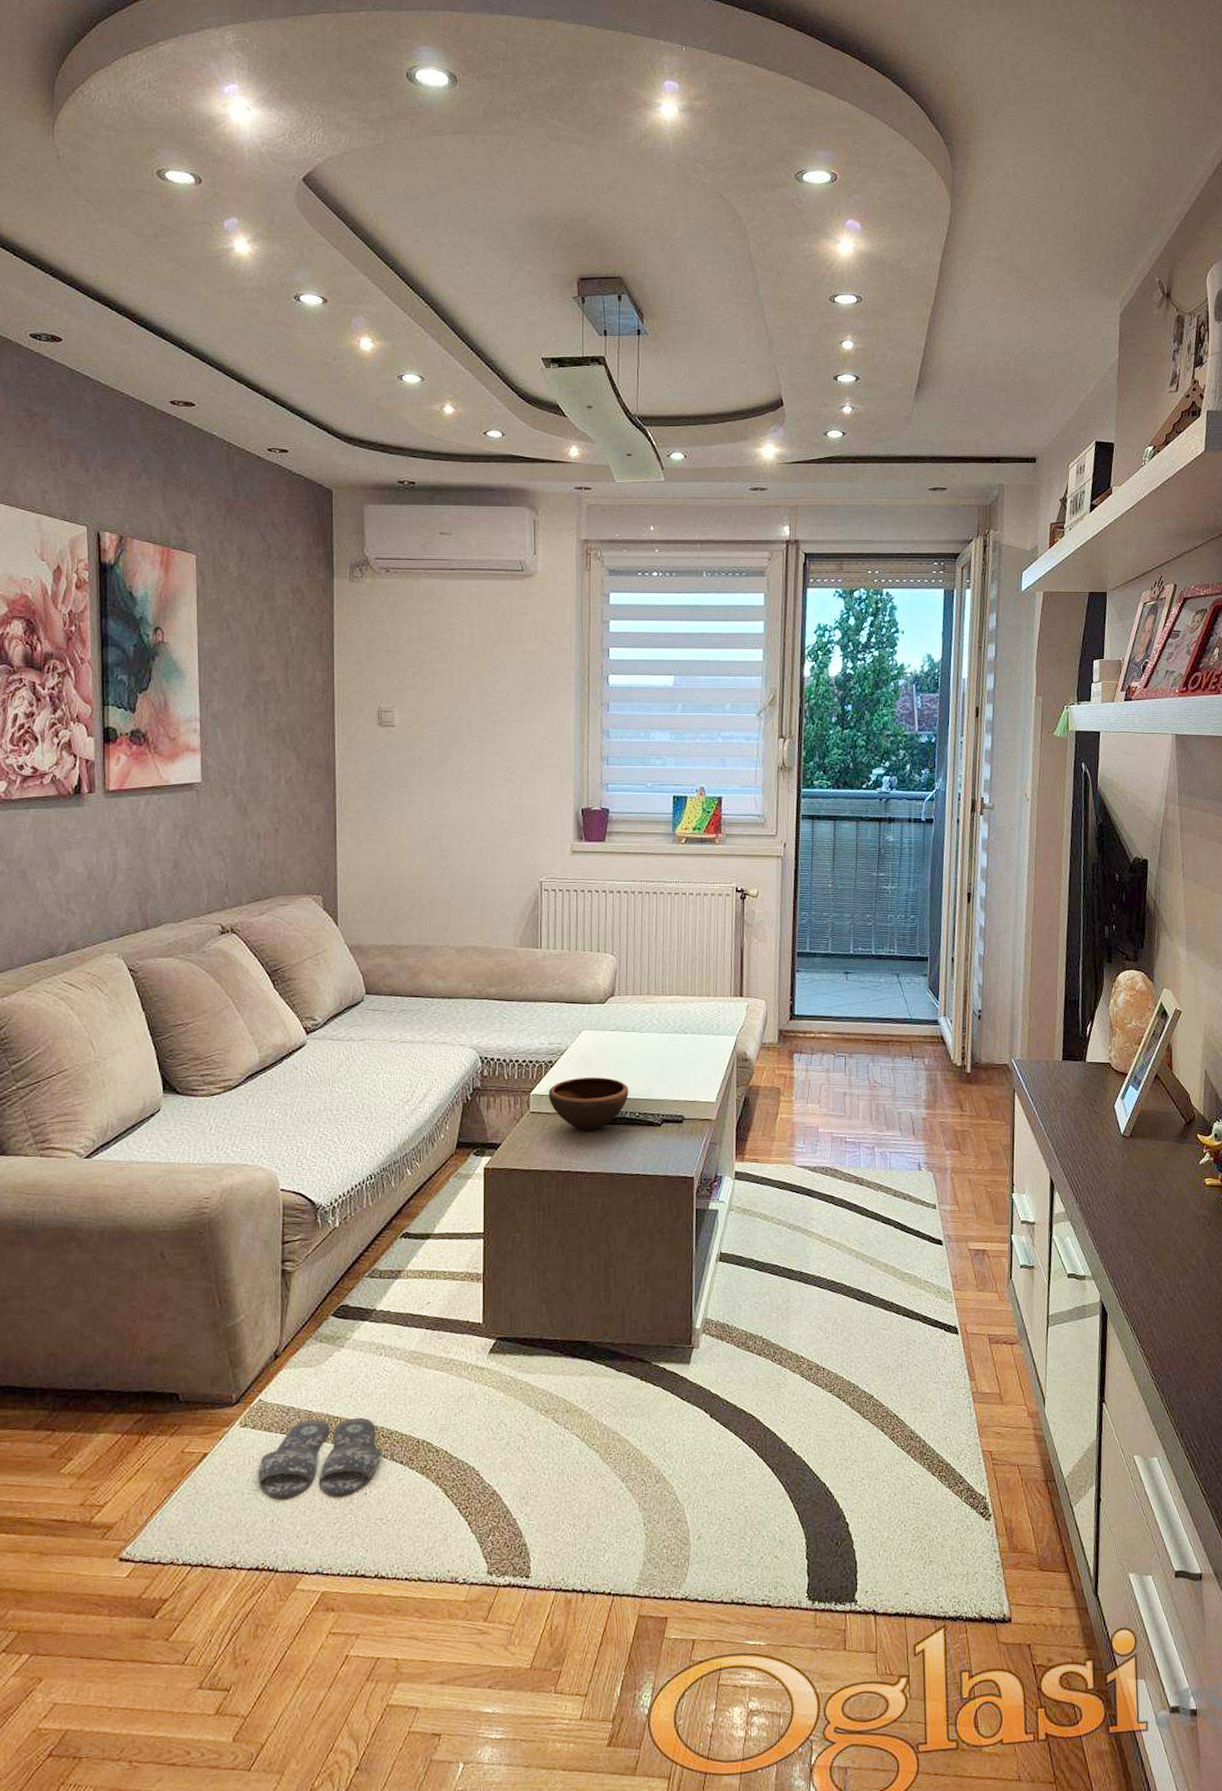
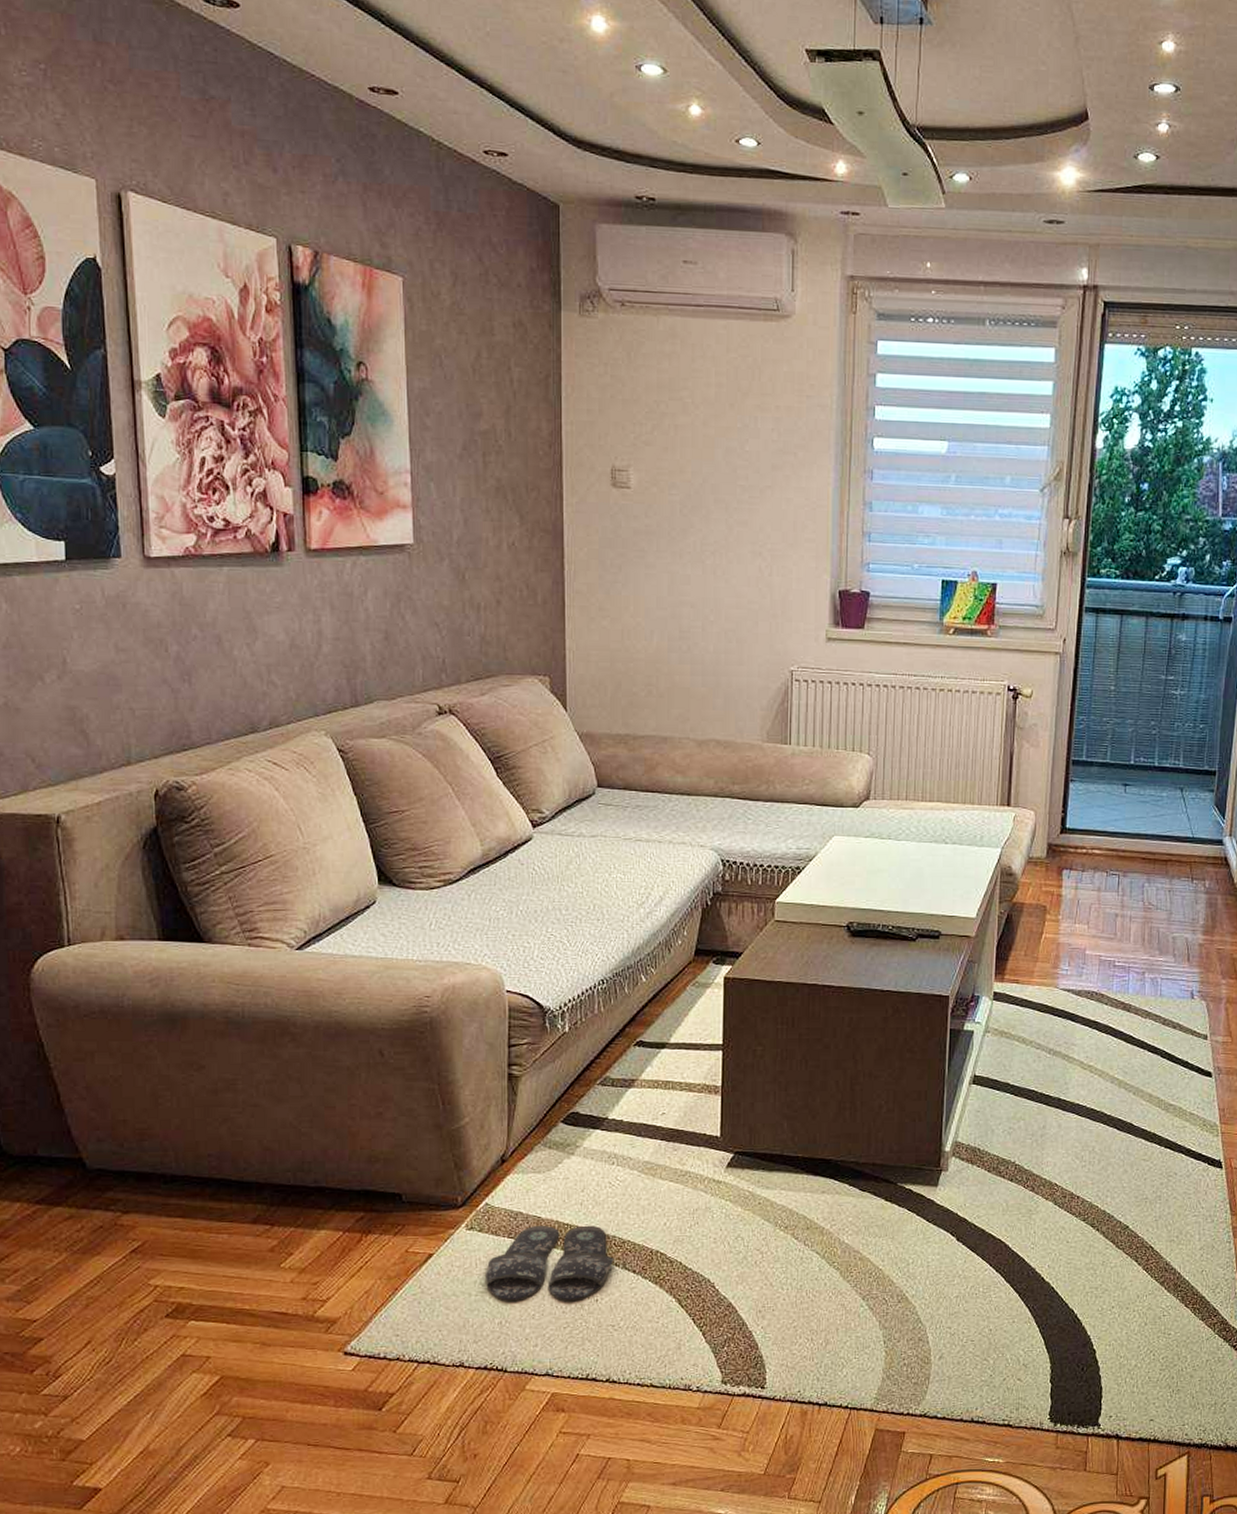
bowl: present [548,1077,629,1131] -> none [794,886,882,943]

